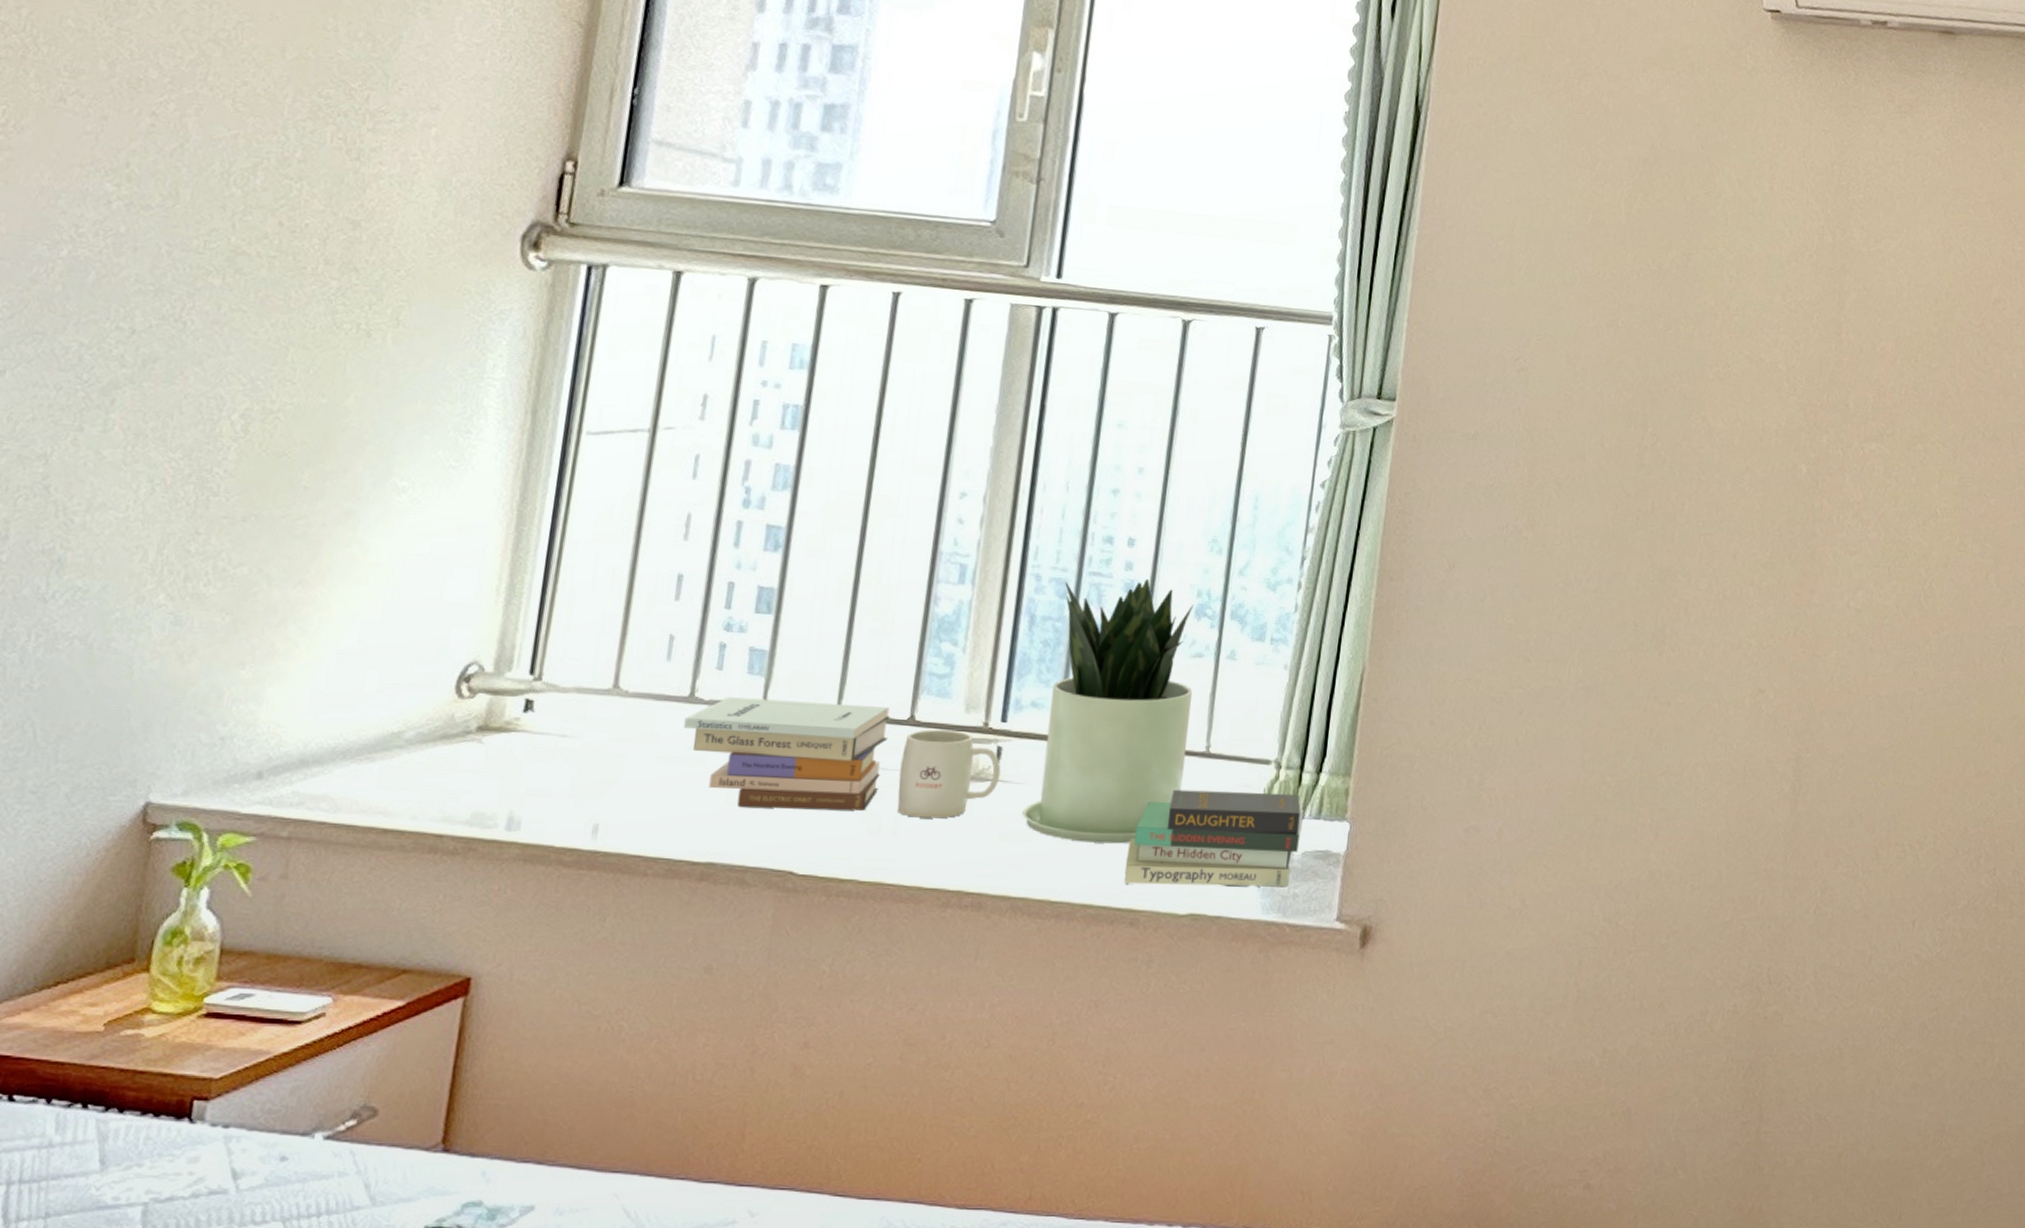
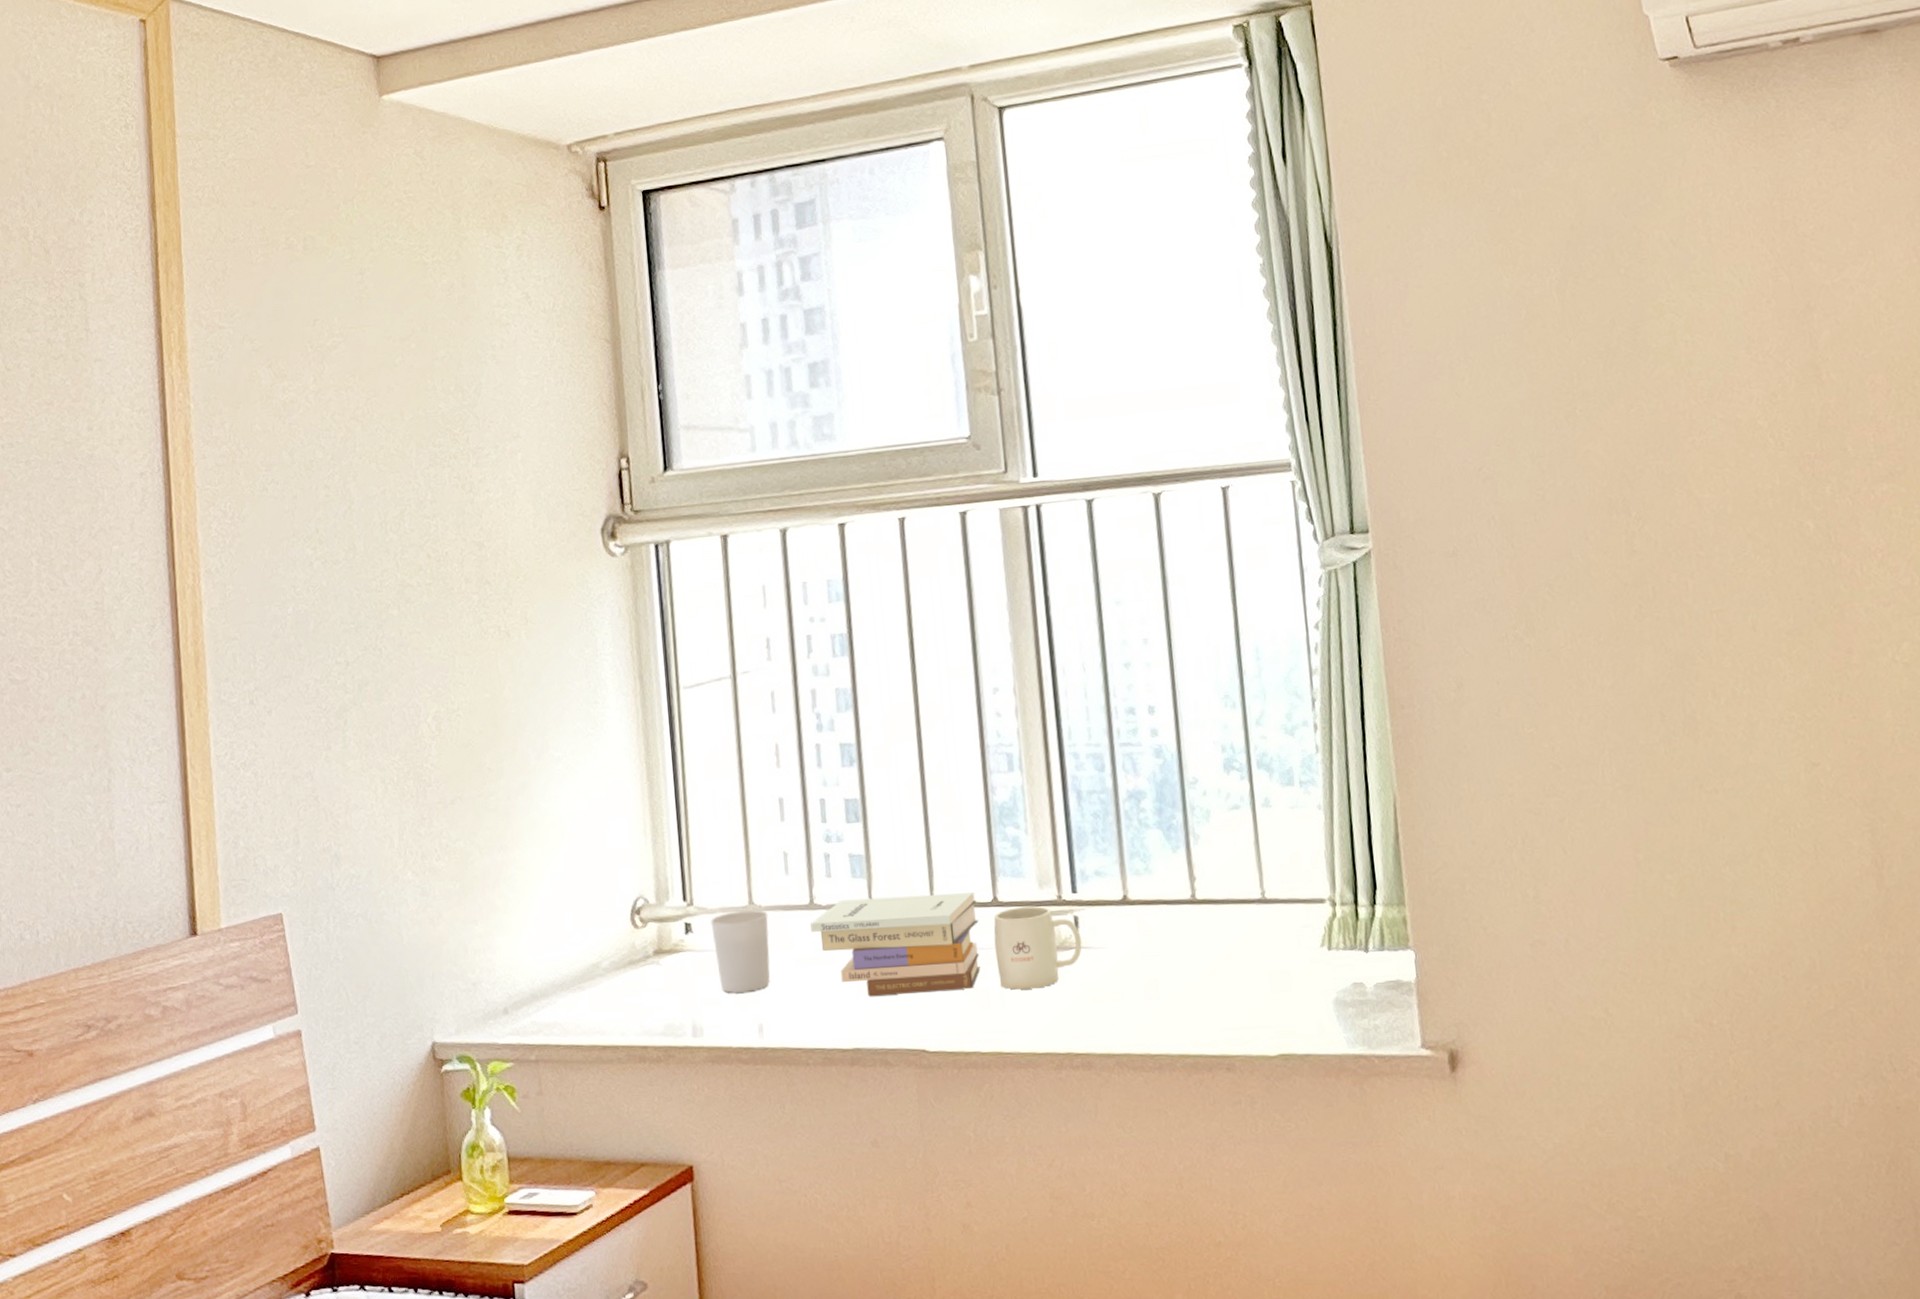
candle holder: none [555,693,634,786] -> present [711,910,770,993]
planter: present [1022,579,1193,844] -> none [1101,742,1248,997]
books: present [1124,789,1304,887] -> none [1209,928,1370,1031]

